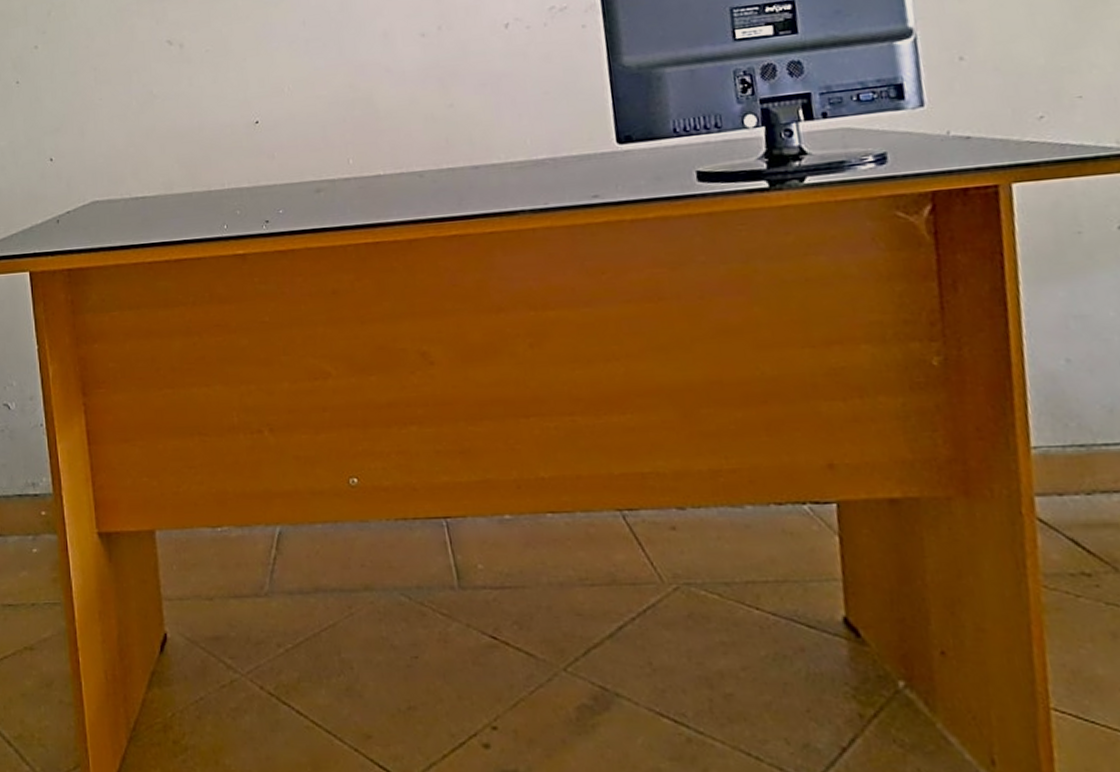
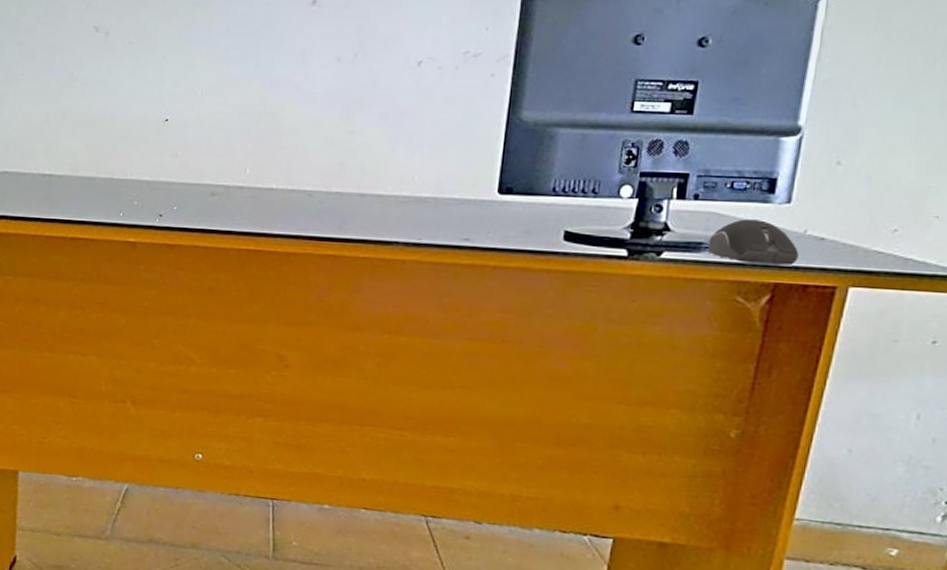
computer mouse: none [850,128,949,175] -> present [708,219,799,265]

